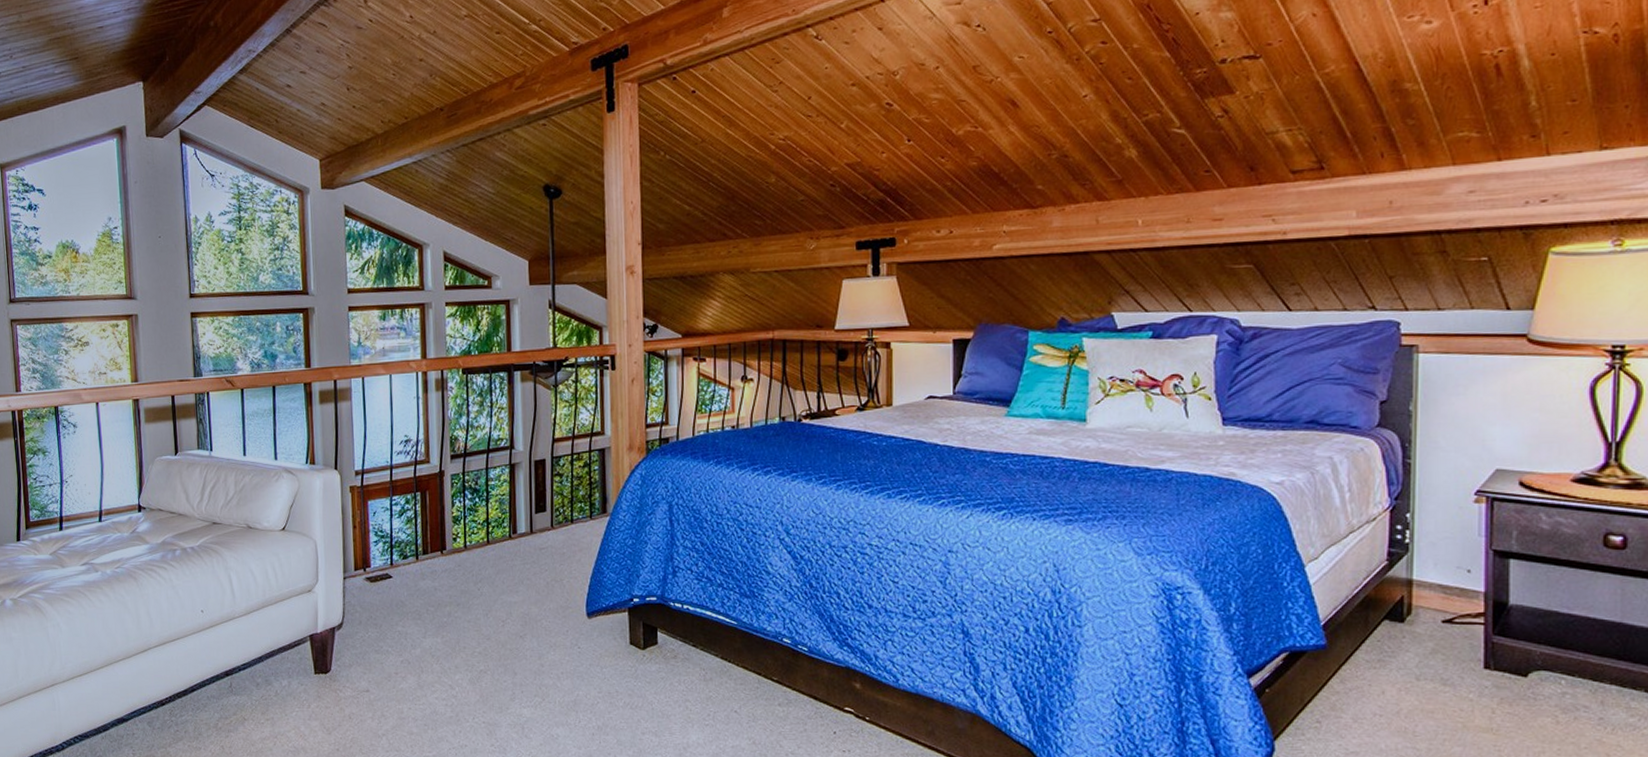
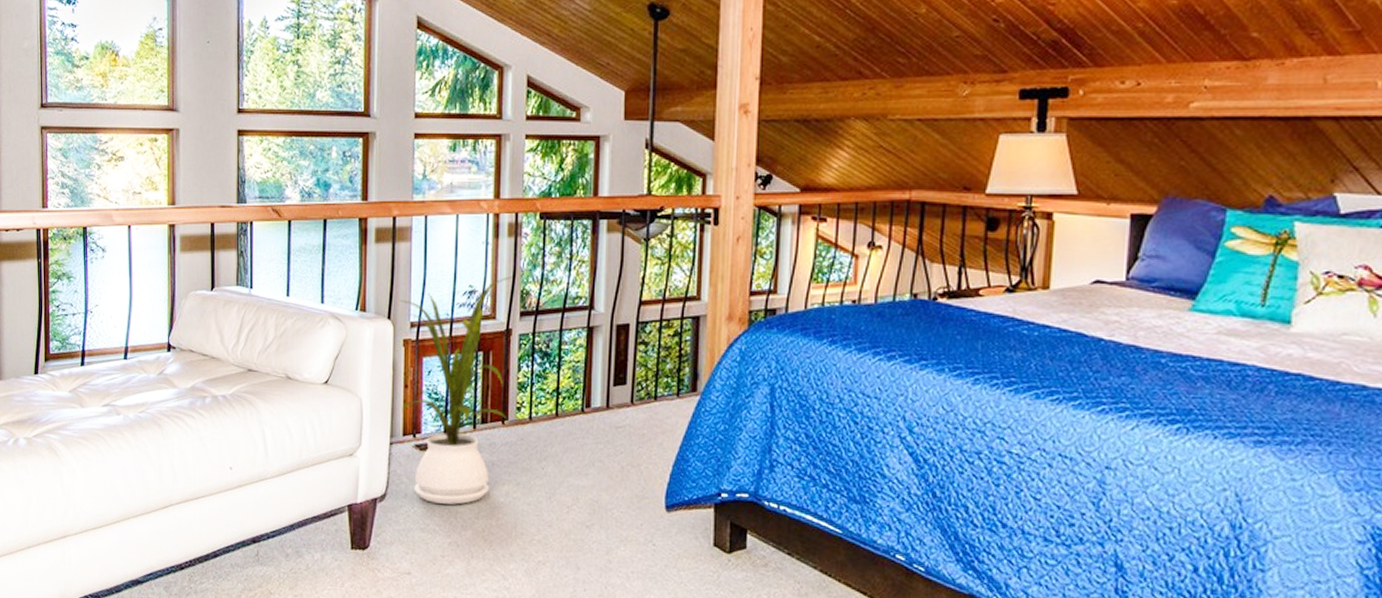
house plant: none [345,425,444,627] -> present [400,276,513,505]

